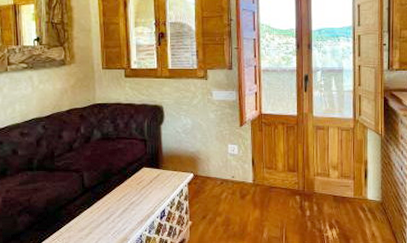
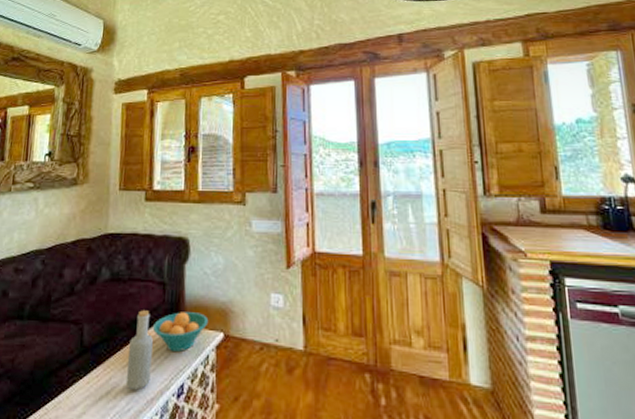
bottle: none [120,160,139,215] -> present [125,310,153,390]
fruit bowl: none [138,160,182,188] -> present [152,312,209,352]

